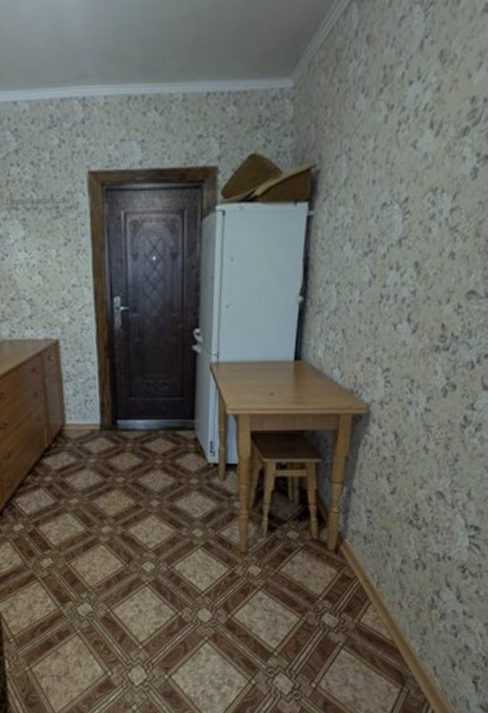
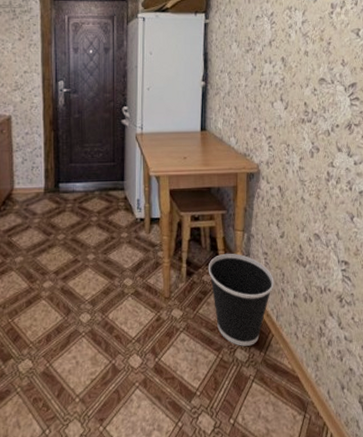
wastebasket: none [294,508,378,611] -> present [208,253,274,346]

